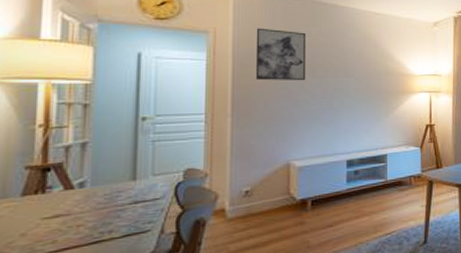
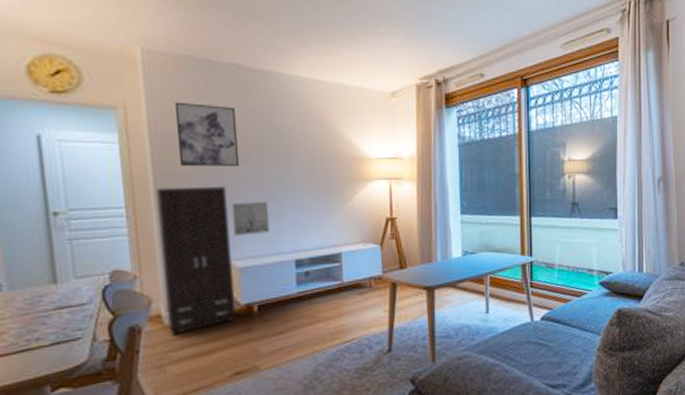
cabinet: none [231,97,293,228] -> present [156,187,237,335]
wall art: none [296,109,327,139] -> present [231,201,270,236]

